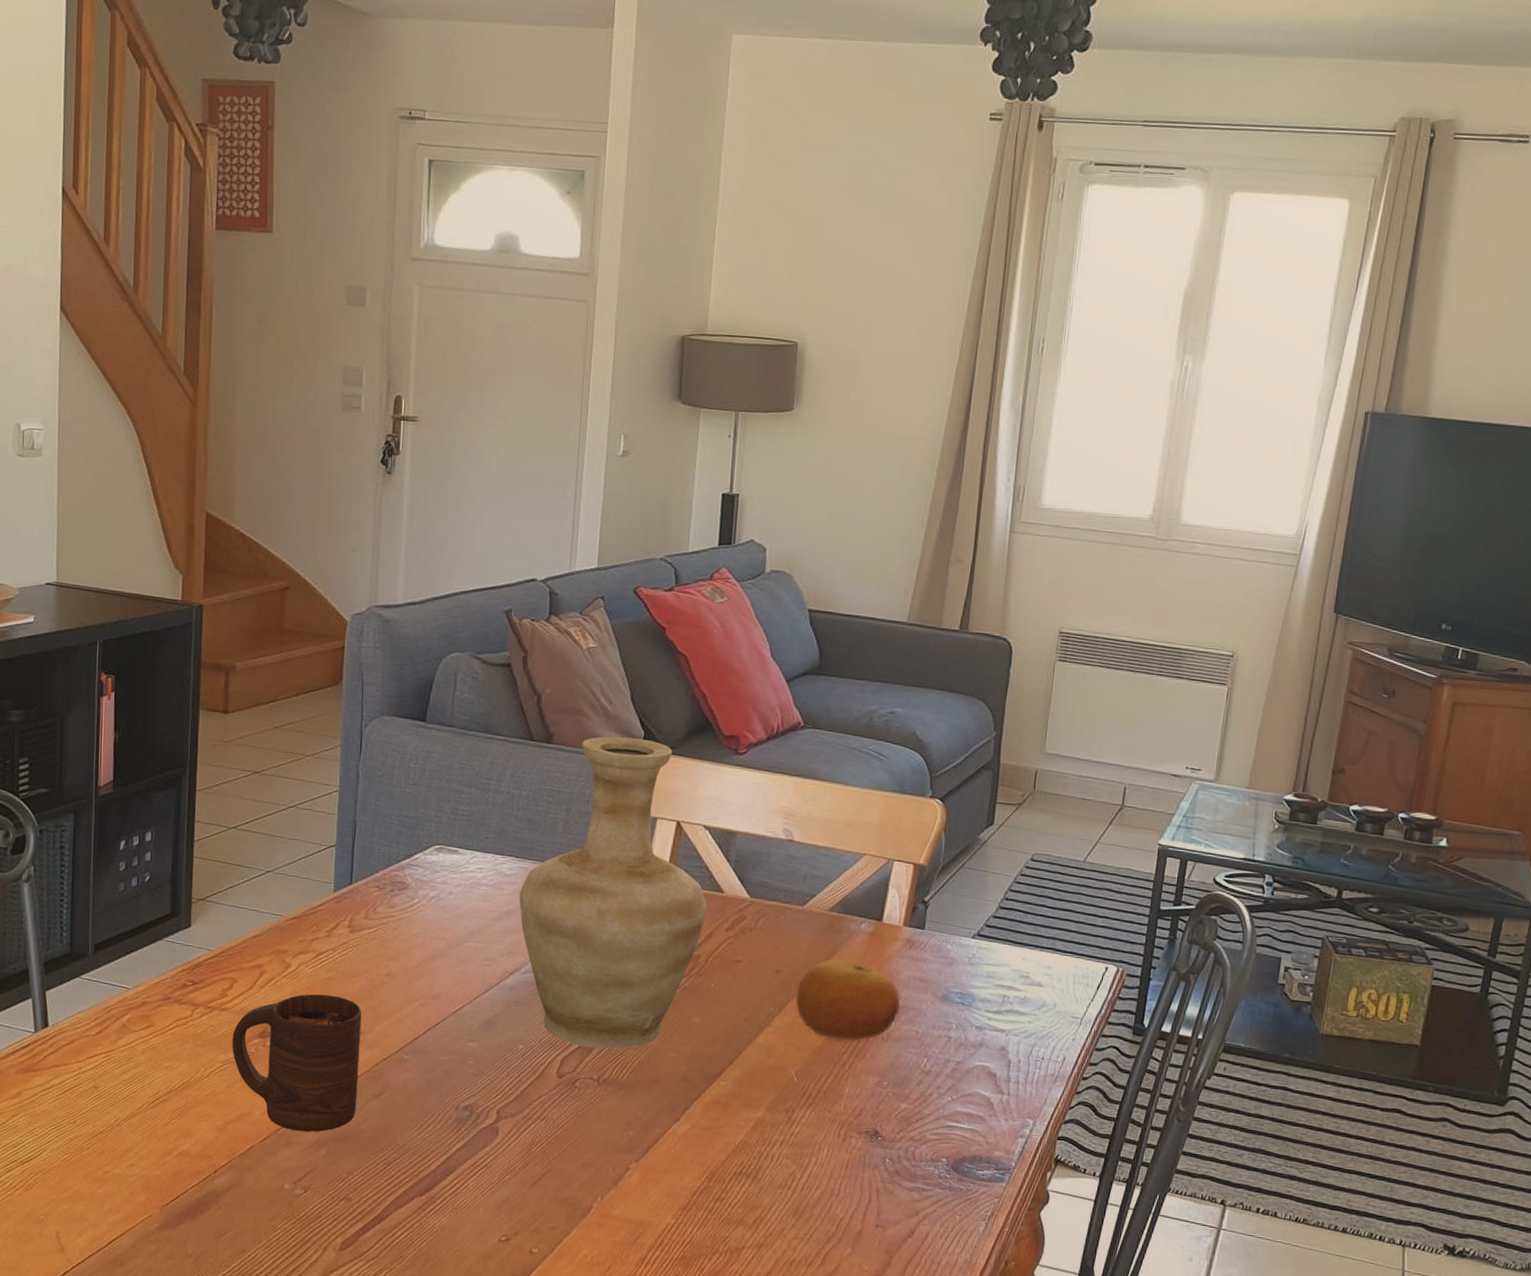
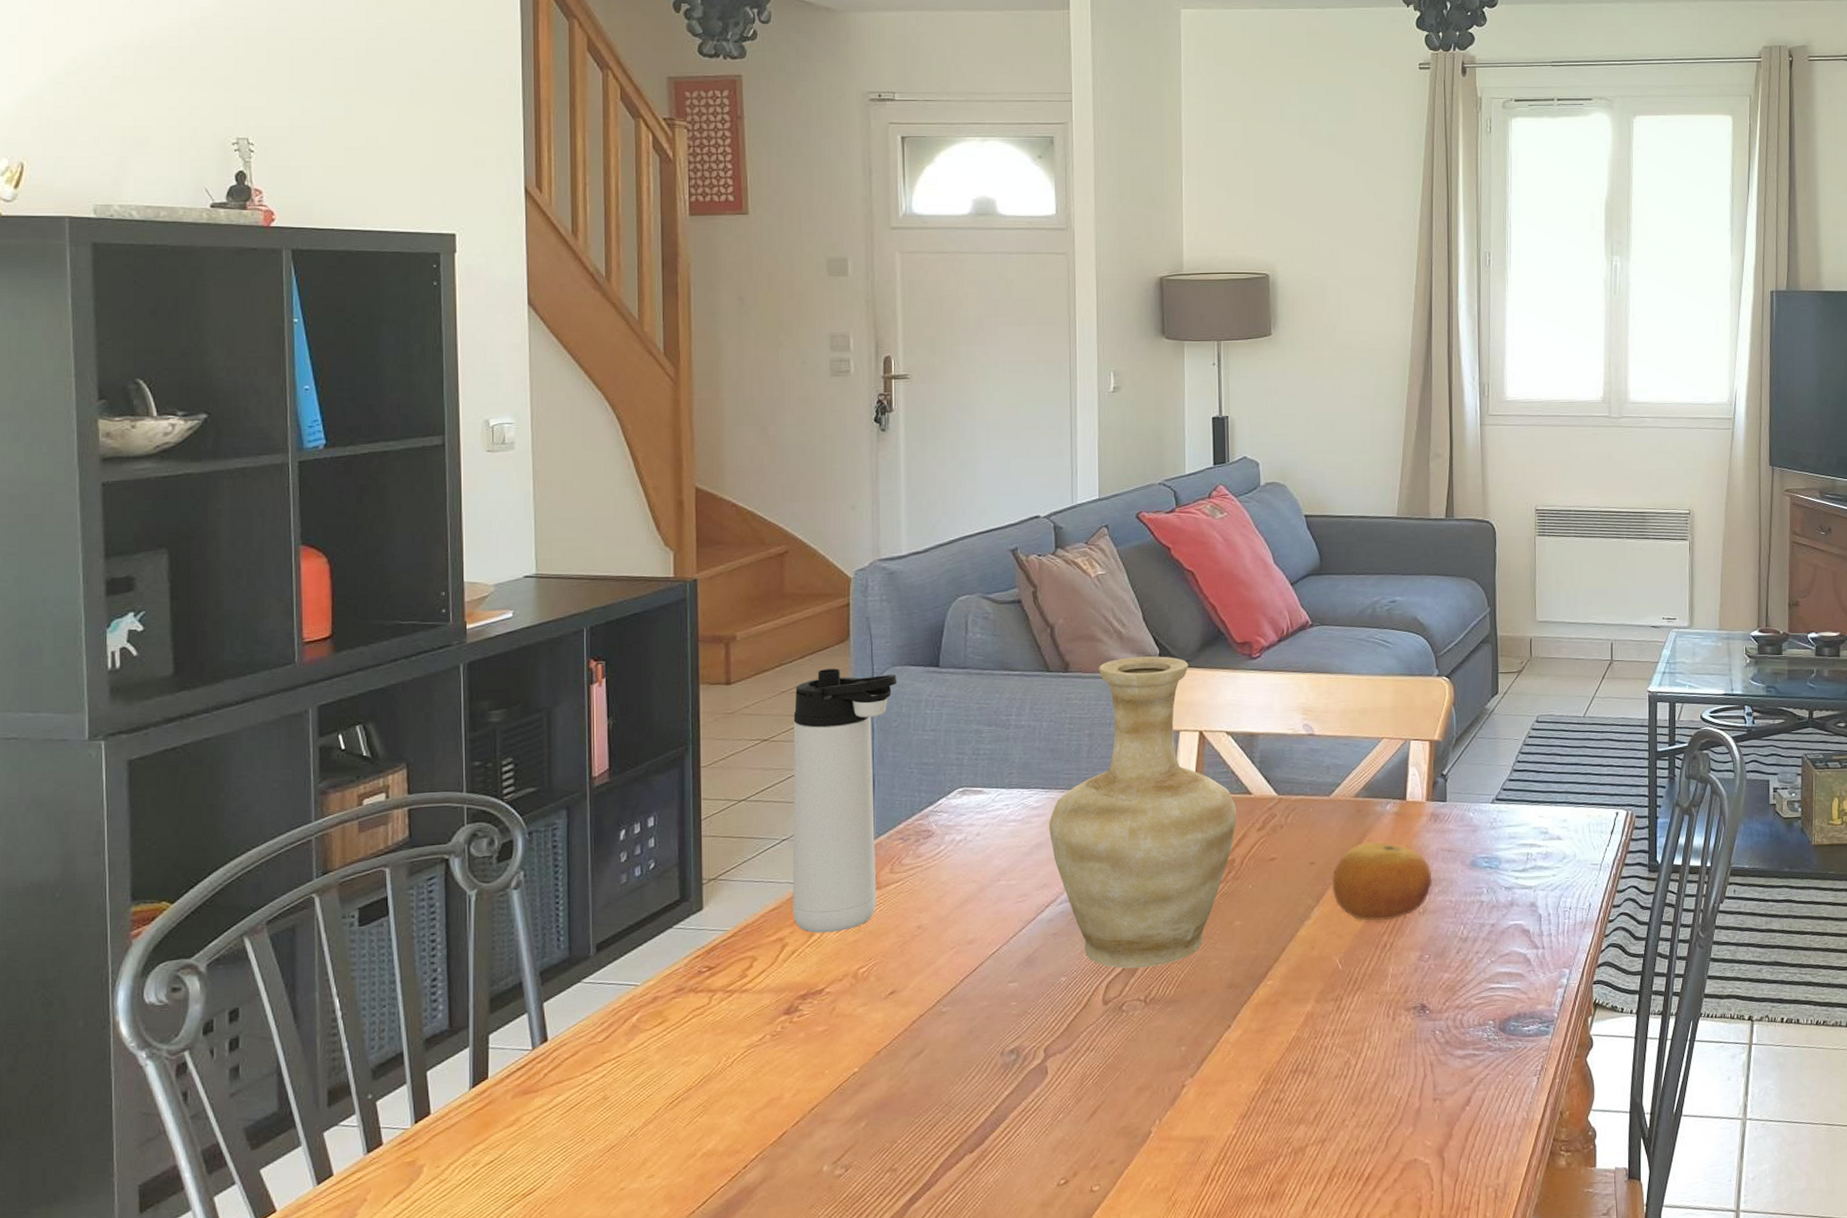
cup: present [232,994,362,1132] -> none [755,957,896,1107]
thermos bottle: none [272,709,384,967] -> present [792,669,897,933]

